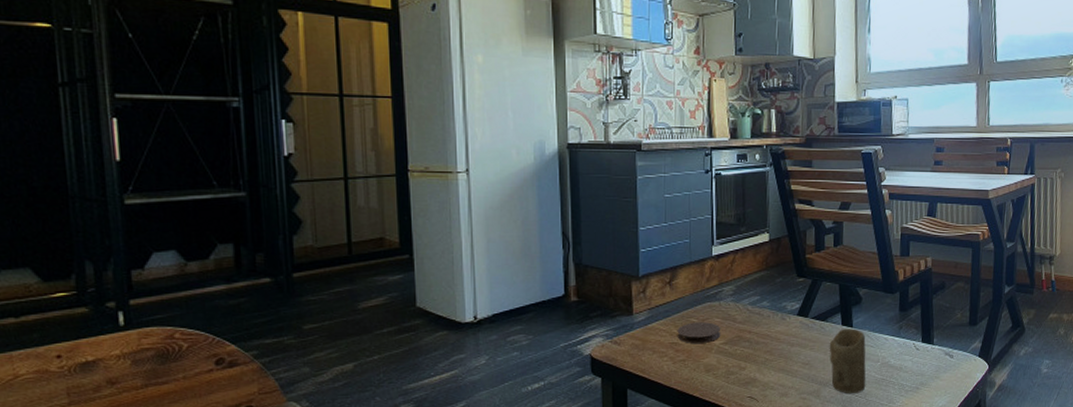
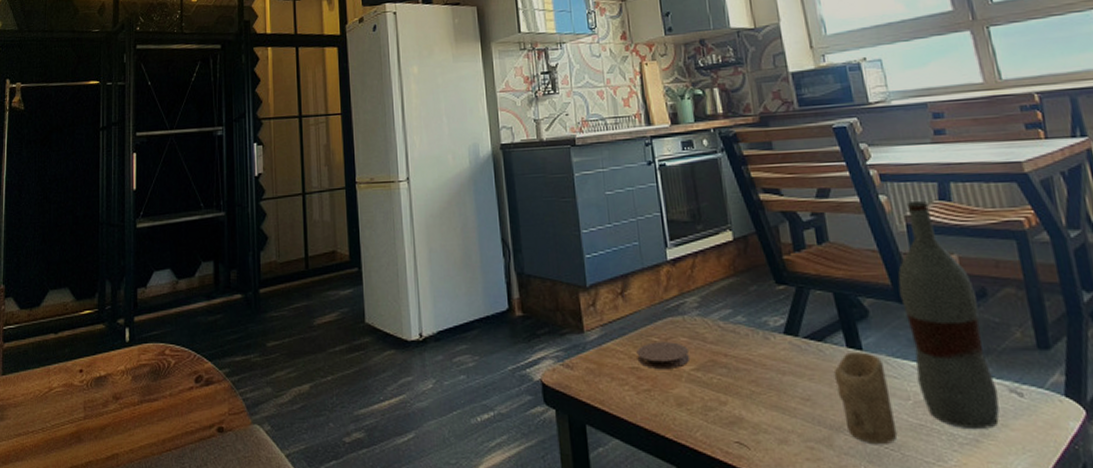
bottle: none [886,217,938,381] -> present [897,201,1000,430]

